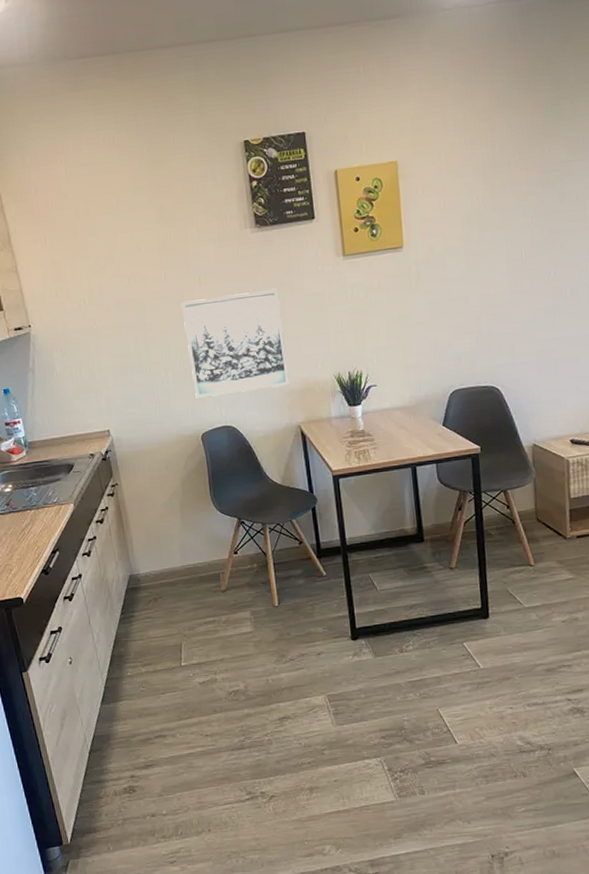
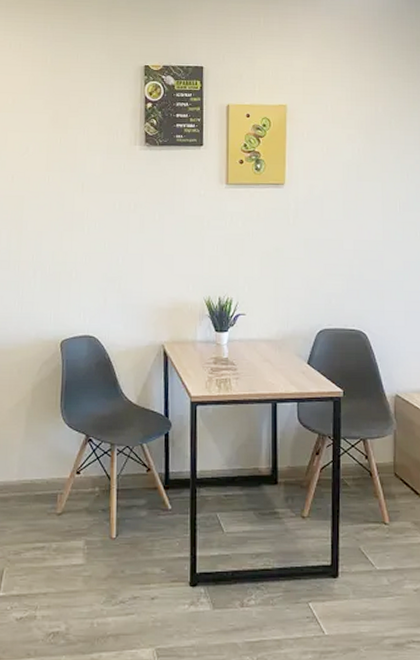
wall art: present [181,288,290,398] -> none [60,205,159,304]

